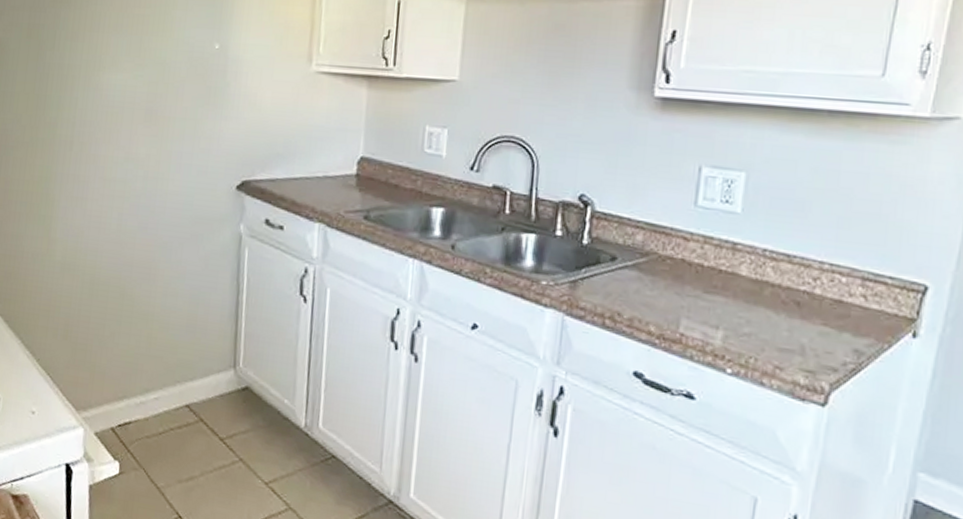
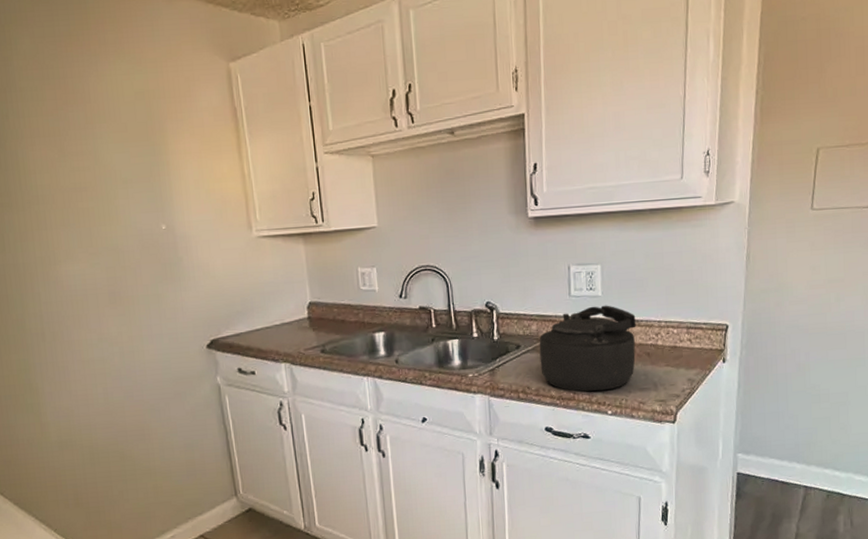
kettle: none [639,224,787,341] -> present [539,305,636,392]

